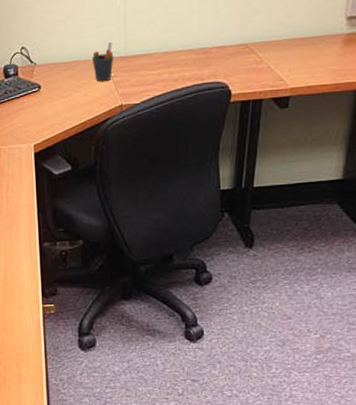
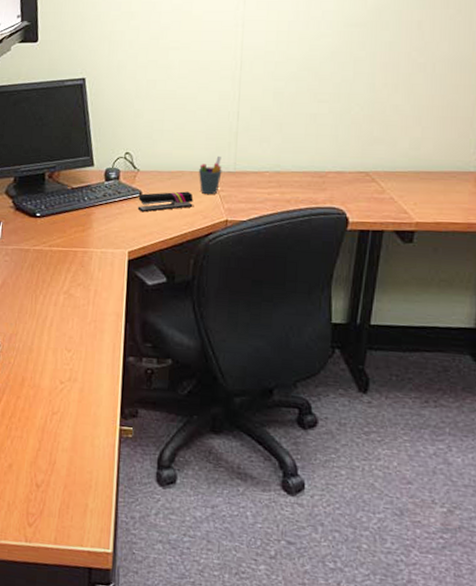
stapler: none [38,80,90,106] -> present [137,191,194,212]

